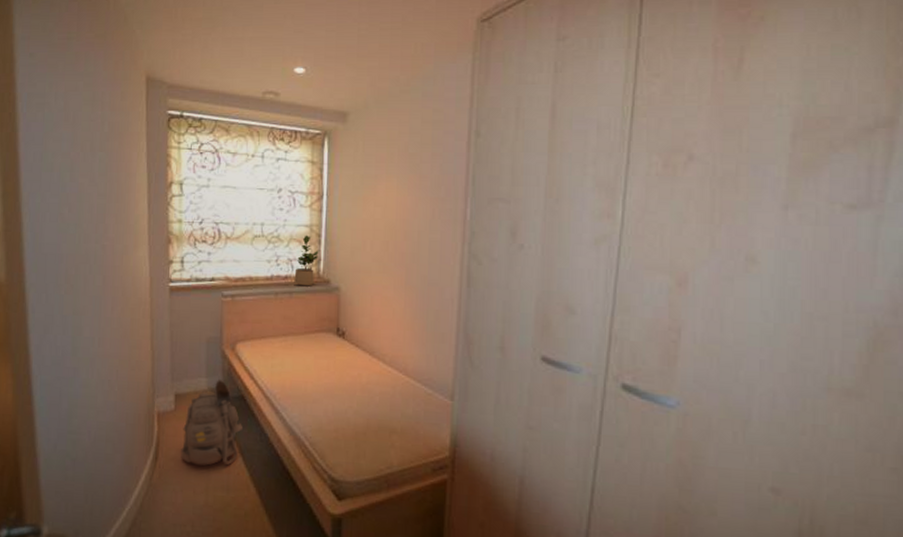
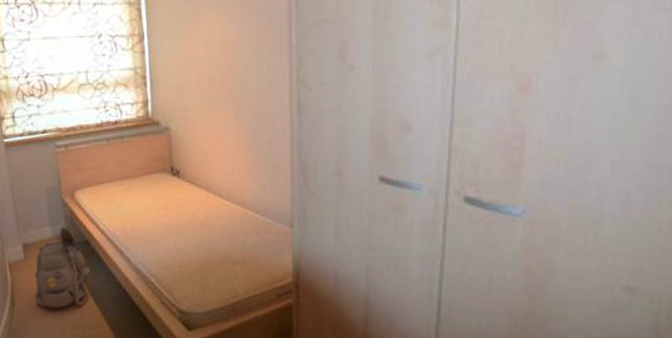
potted plant: present [294,235,320,286] -> none [123,78,147,130]

